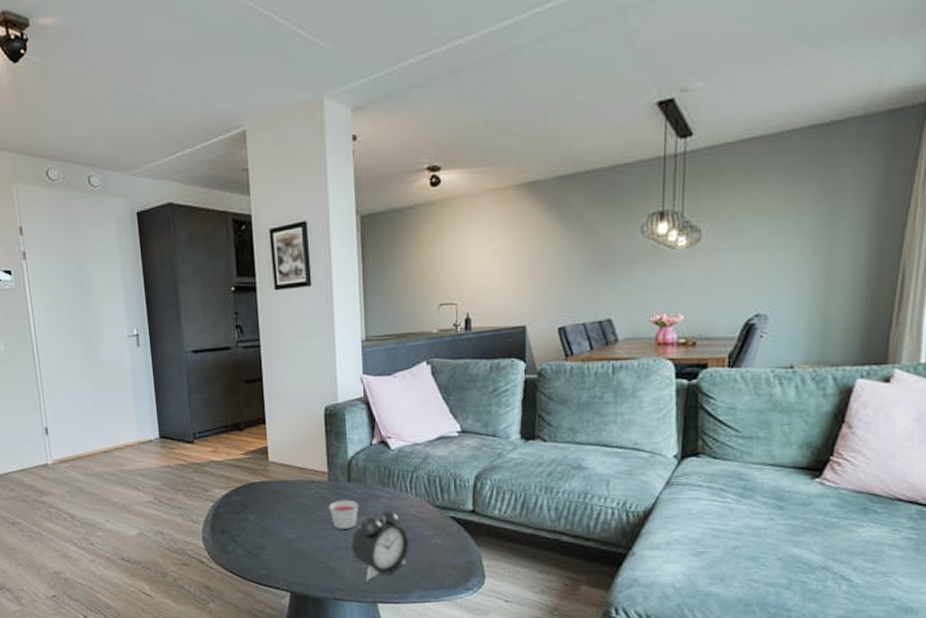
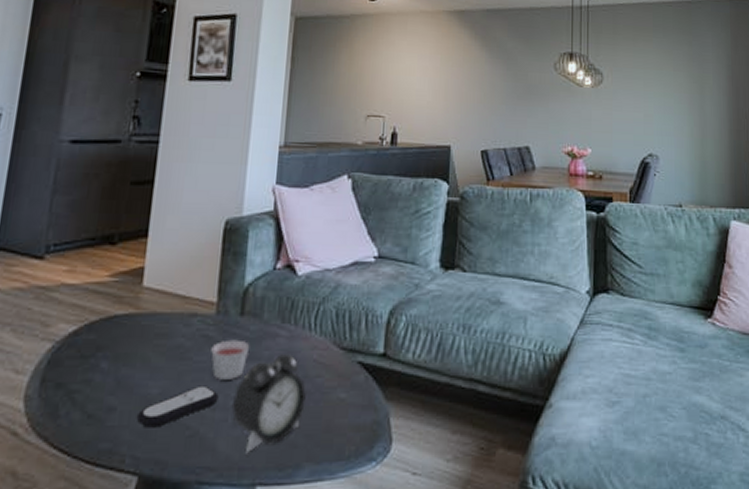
remote control: none [282,533,340,561] -> present [137,385,219,428]

